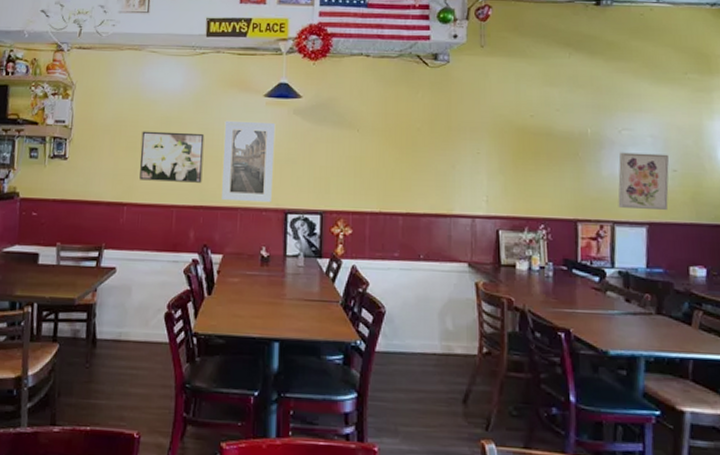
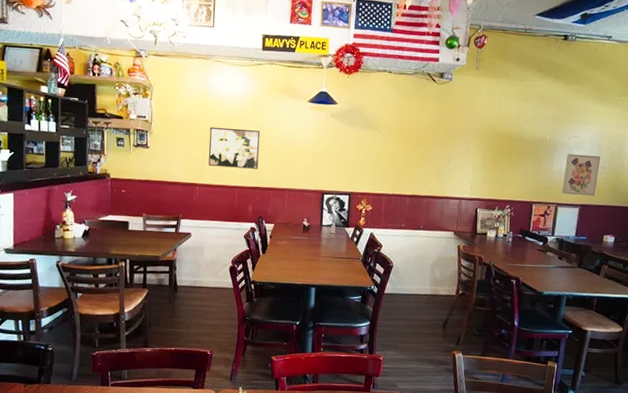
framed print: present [220,120,276,203] -> none [273,120,317,186]

